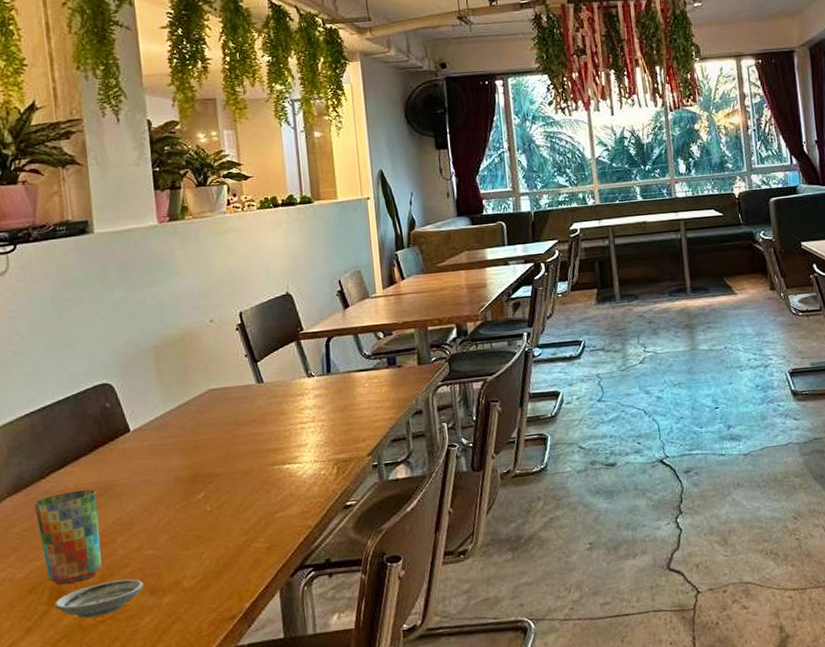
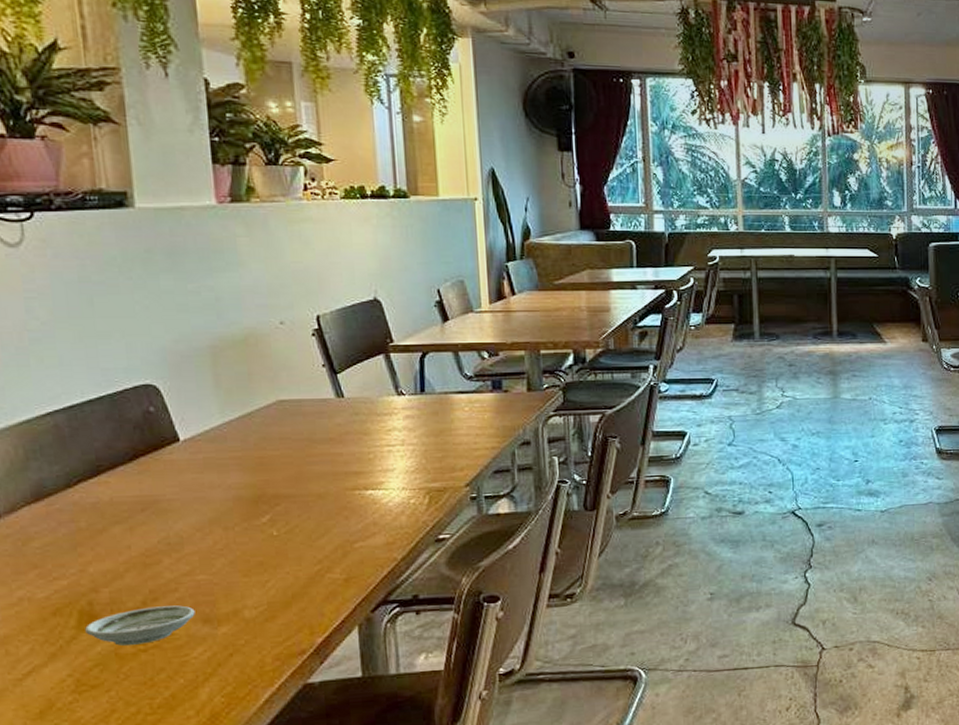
cup: present [34,490,102,585] -> none [58,504,144,608]

